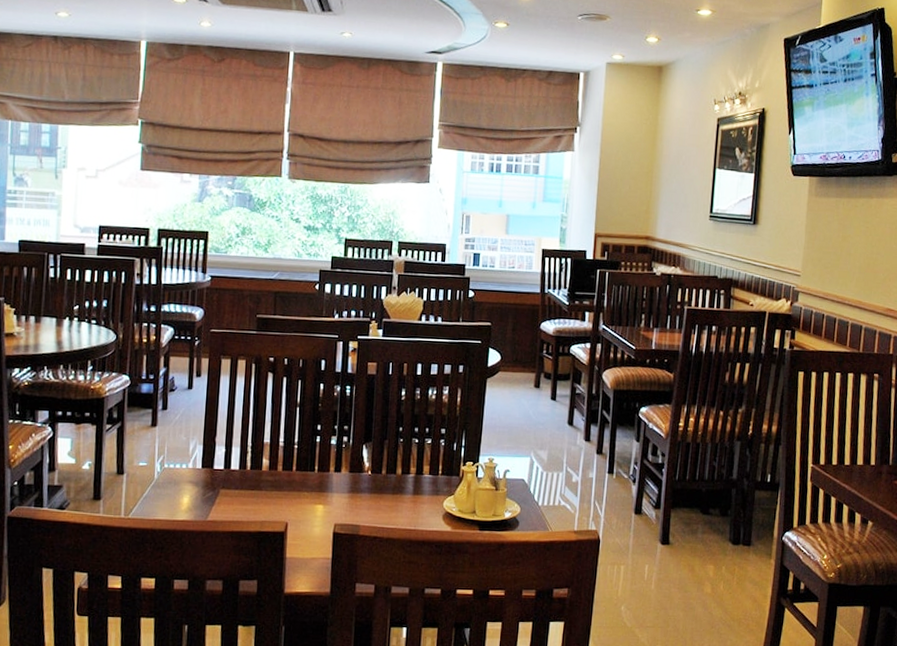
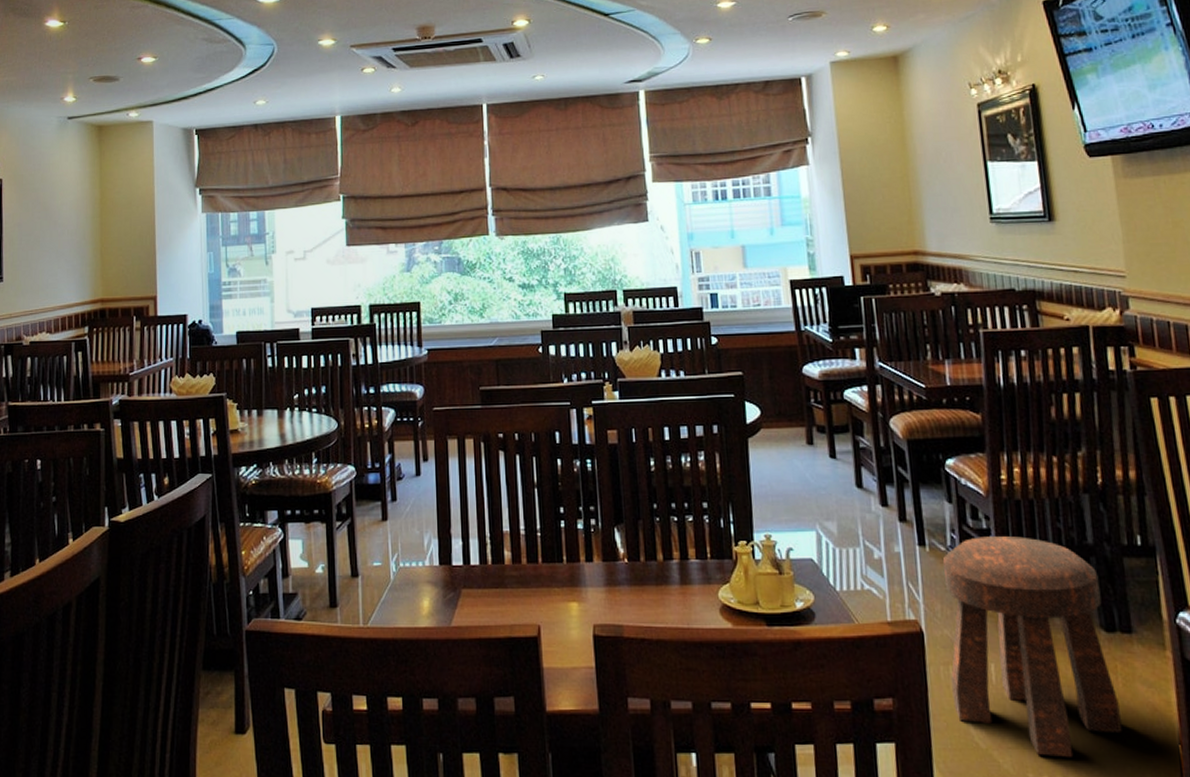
stool: none [613,469,735,634] -> present [942,536,1122,757]

